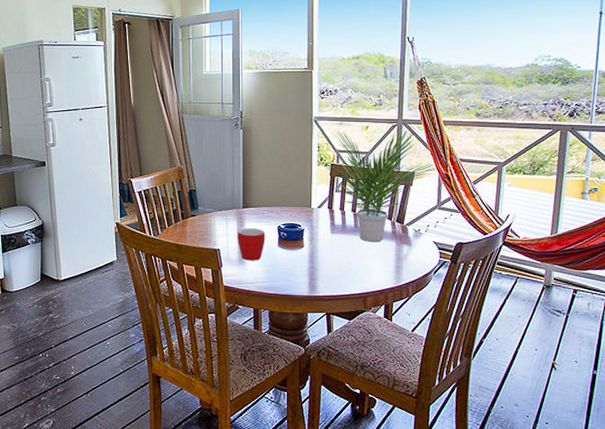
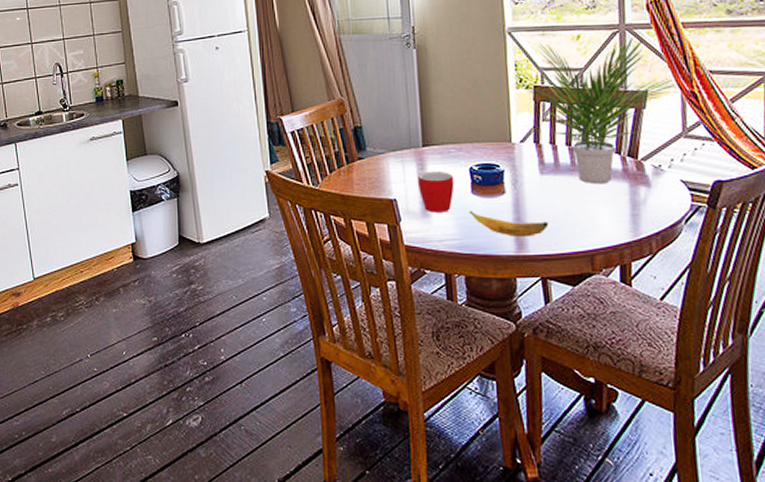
banana: none [276,260,334,281] -> present [470,211,548,237]

